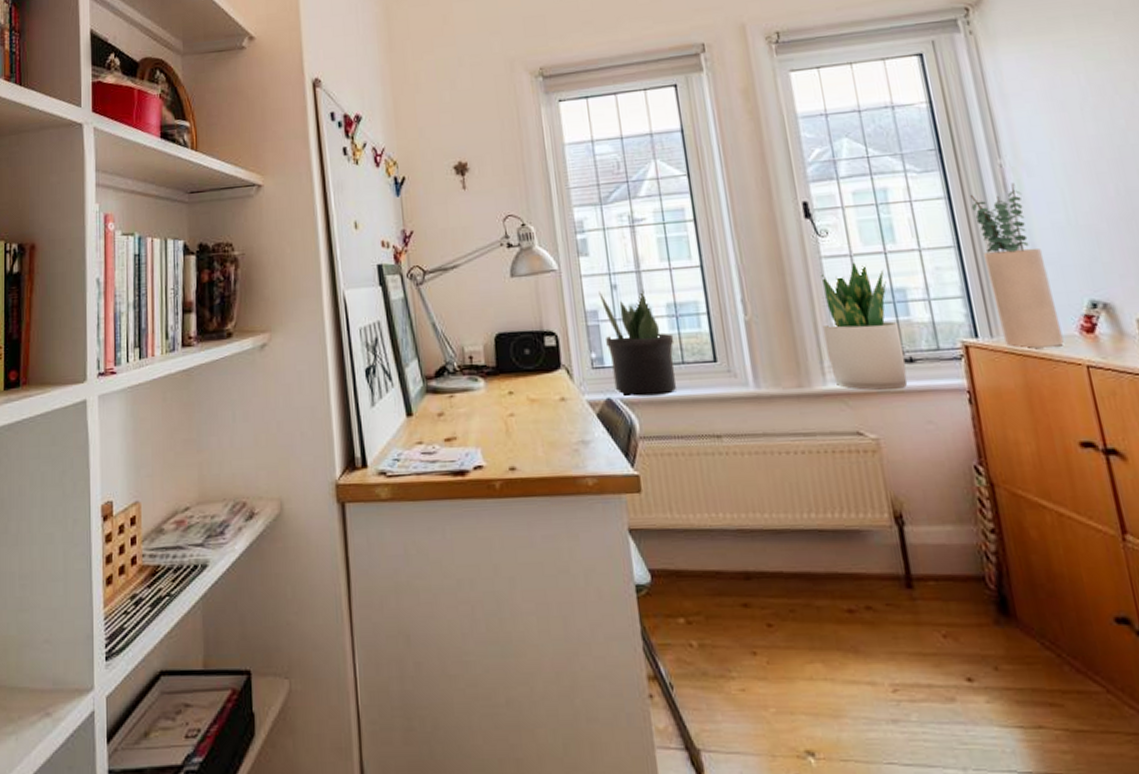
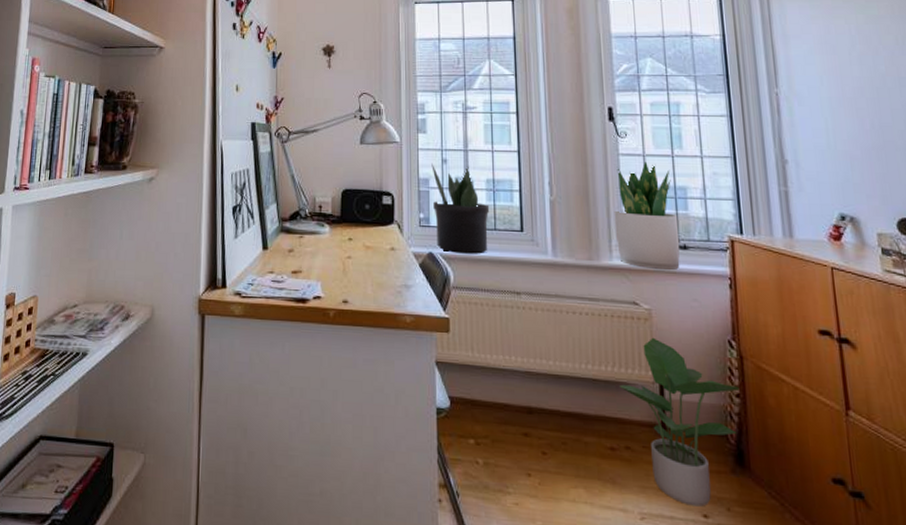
potted plant: none [850,472,997,669] -> present [618,337,740,507]
vase: present [969,182,1064,349] -> none [748,109,814,249]

